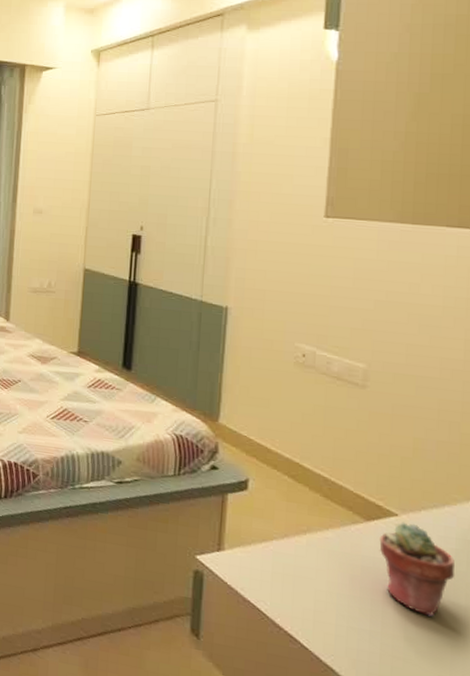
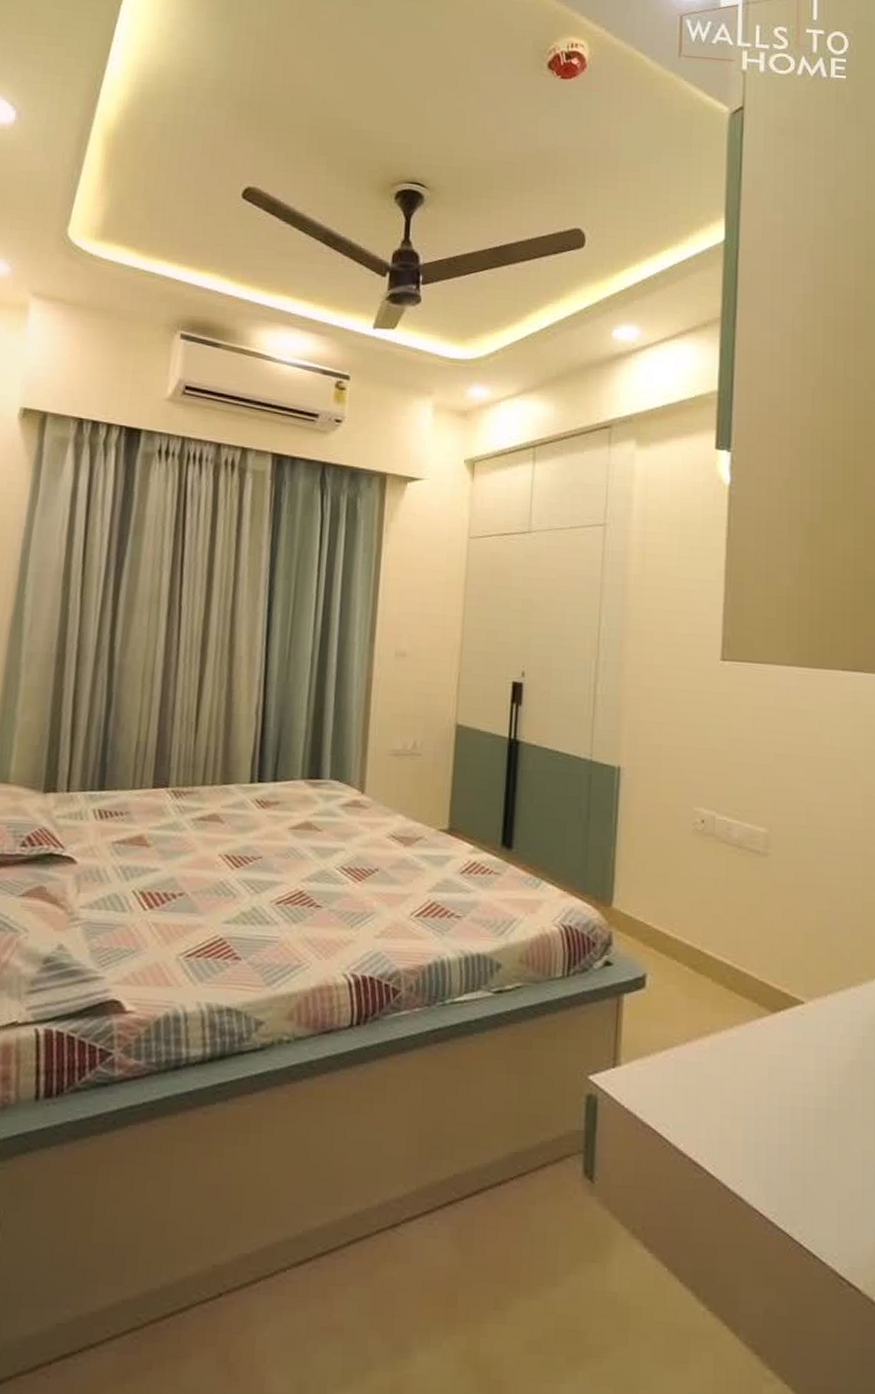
potted succulent: present [379,522,455,617] -> none [786,1010,863,1119]

